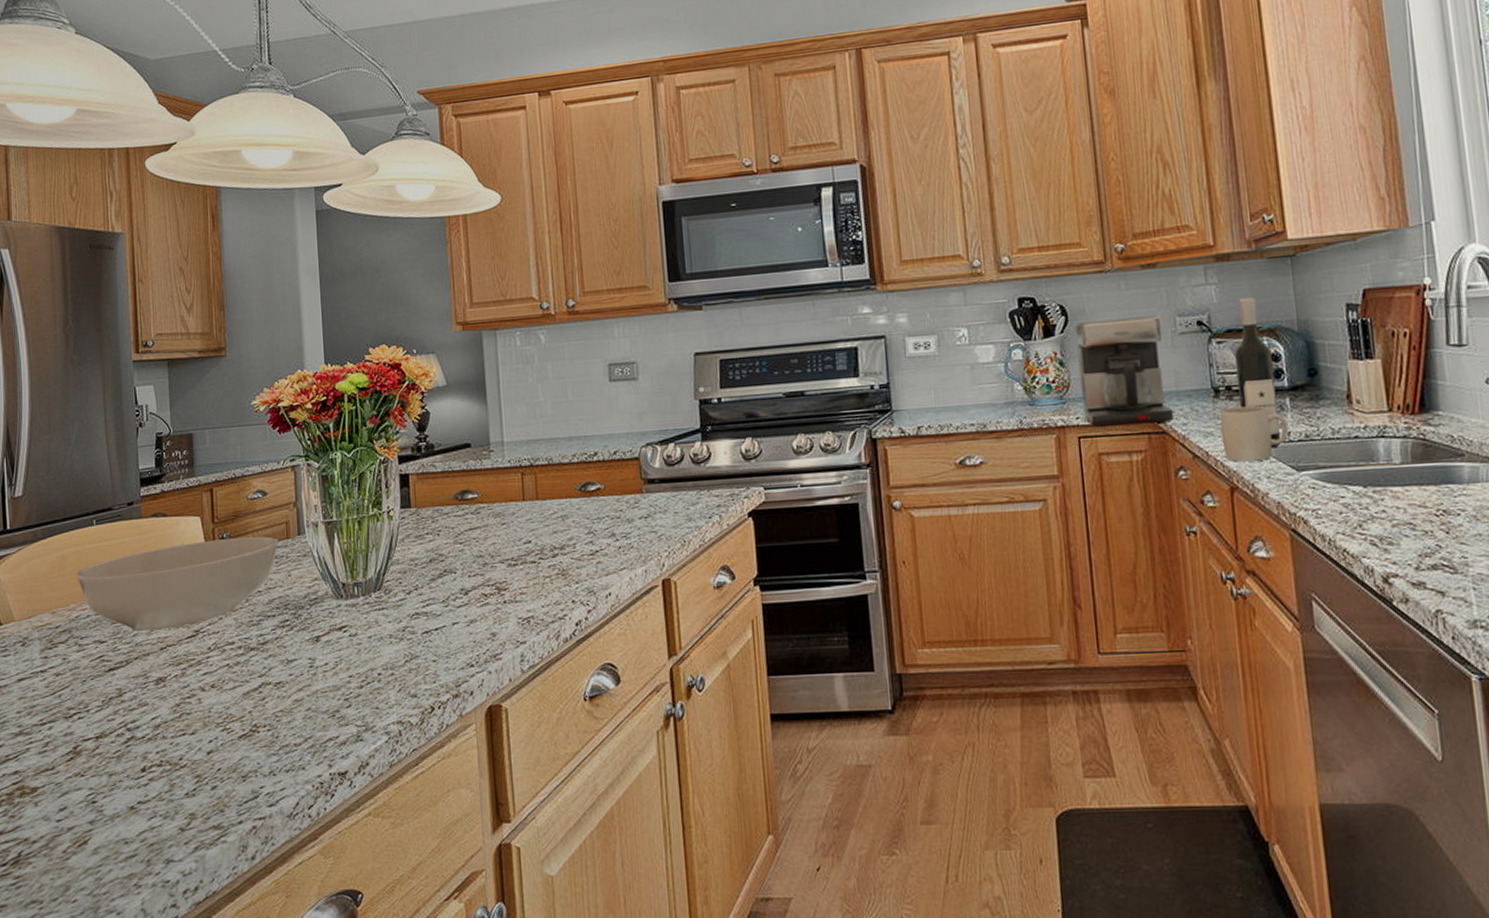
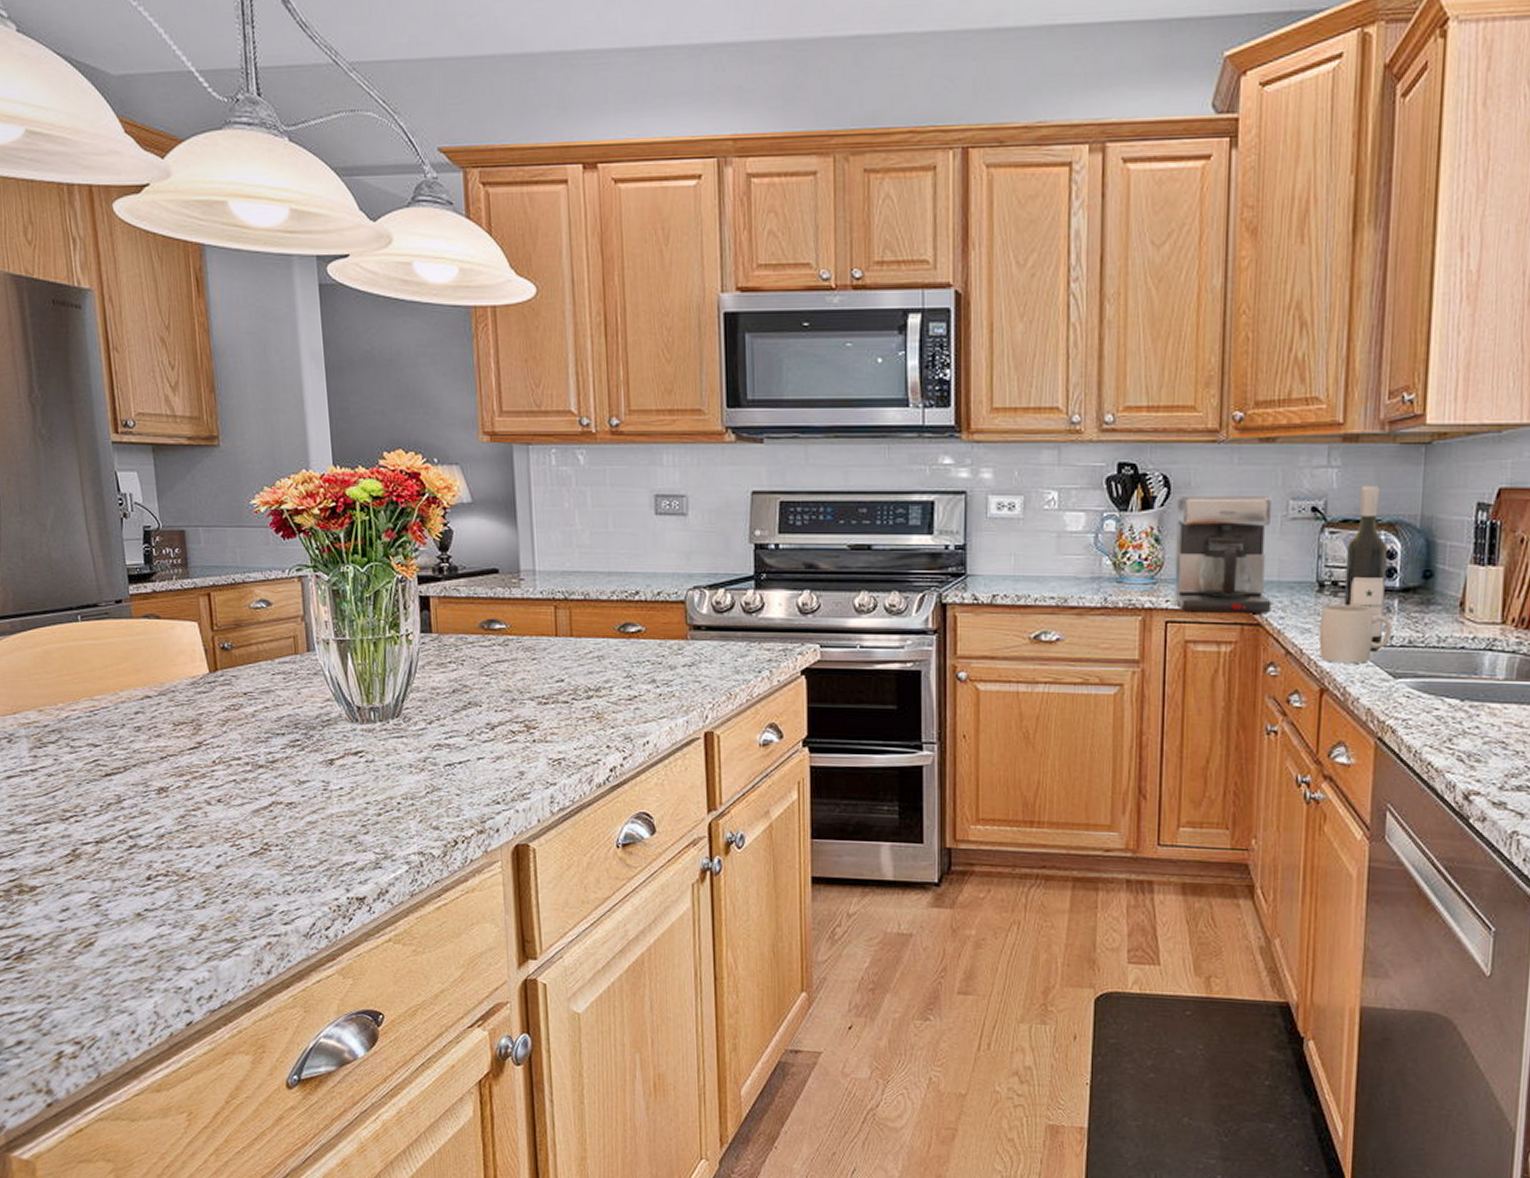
bowl: present [75,536,279,631] -> none [61,648,287,739]

